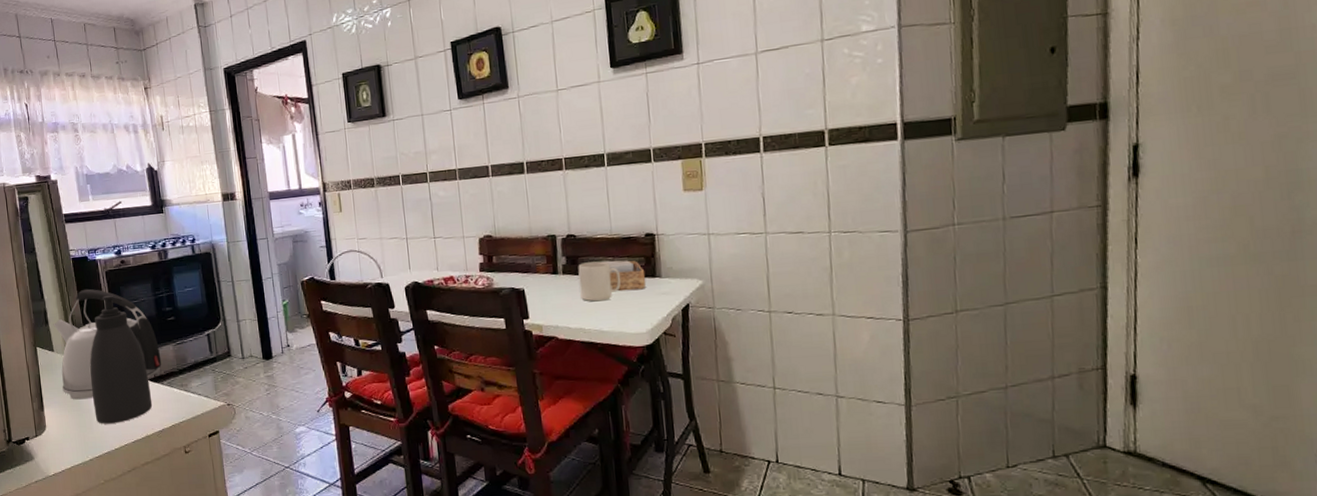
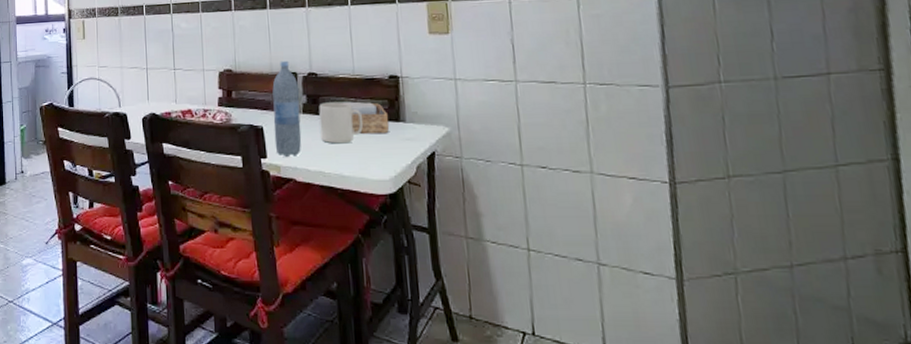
water bottle: none [532,224,562,318] -> present [272,60,302,158]

